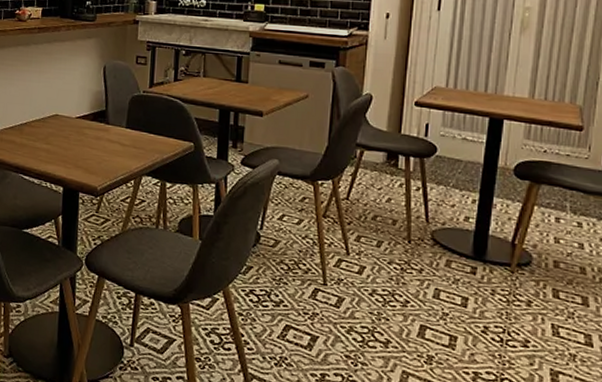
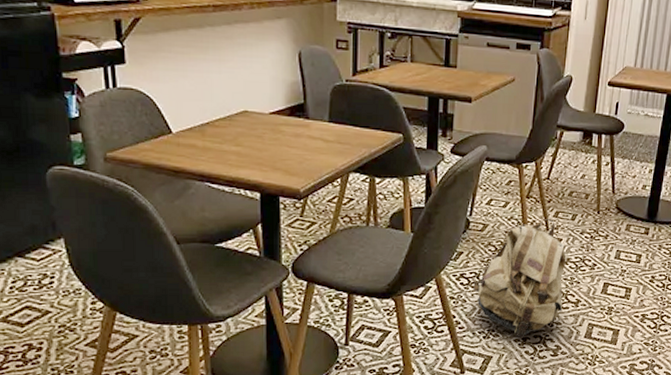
backpack: none [264,242,372,373] -> present [473,219,566,337]

